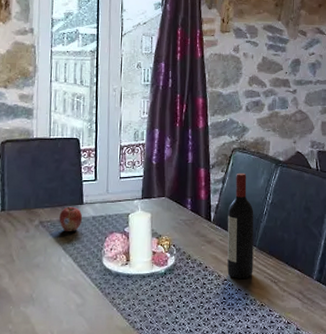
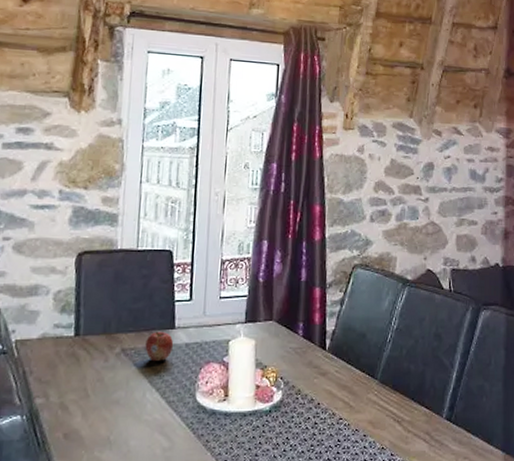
wine bottle: present [227,173,254,280] -> none [343,293,376,418]

